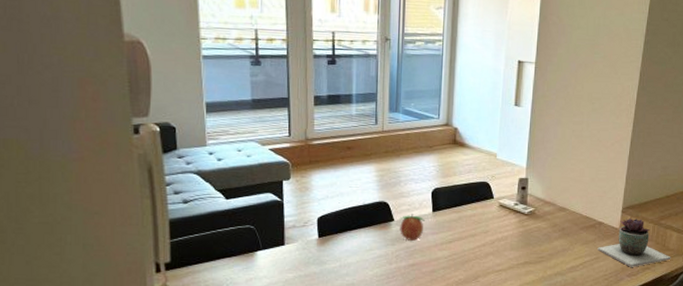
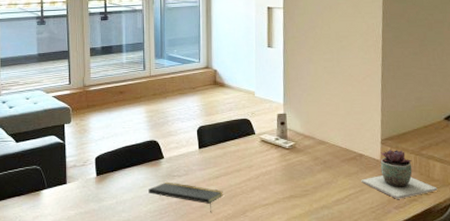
notepad: none [375,245,456,278] -> present [148,181,223,213]
fruit: present [399,214,425,241] -> none [168,151,192,177]

